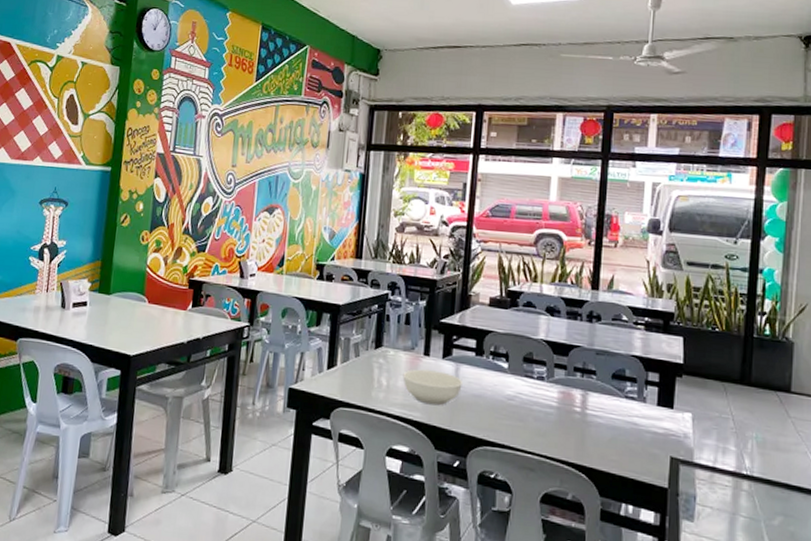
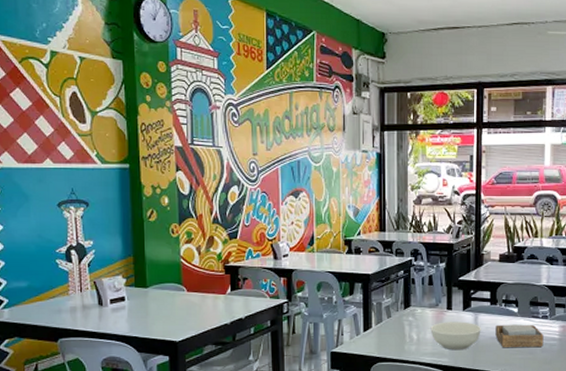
napkin holder: none [479,380,538,415] -> present [495,324,544,348]

